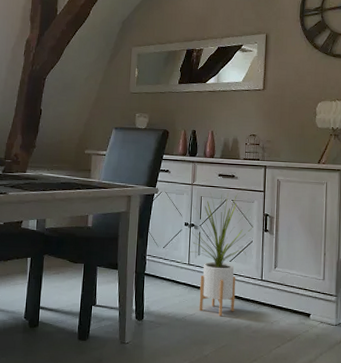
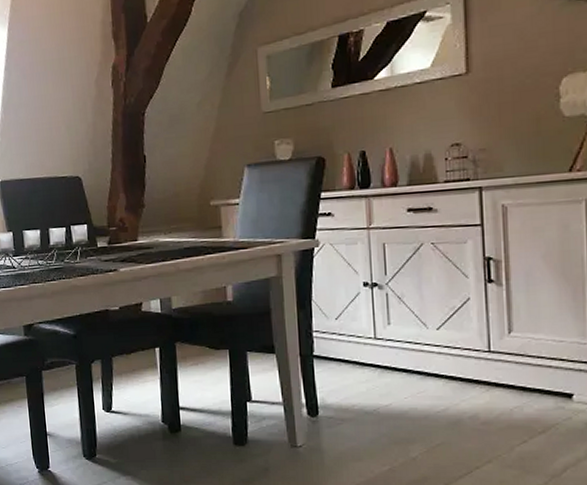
house plant: present [190,192,253,317] -> none [370,233,469,406]

